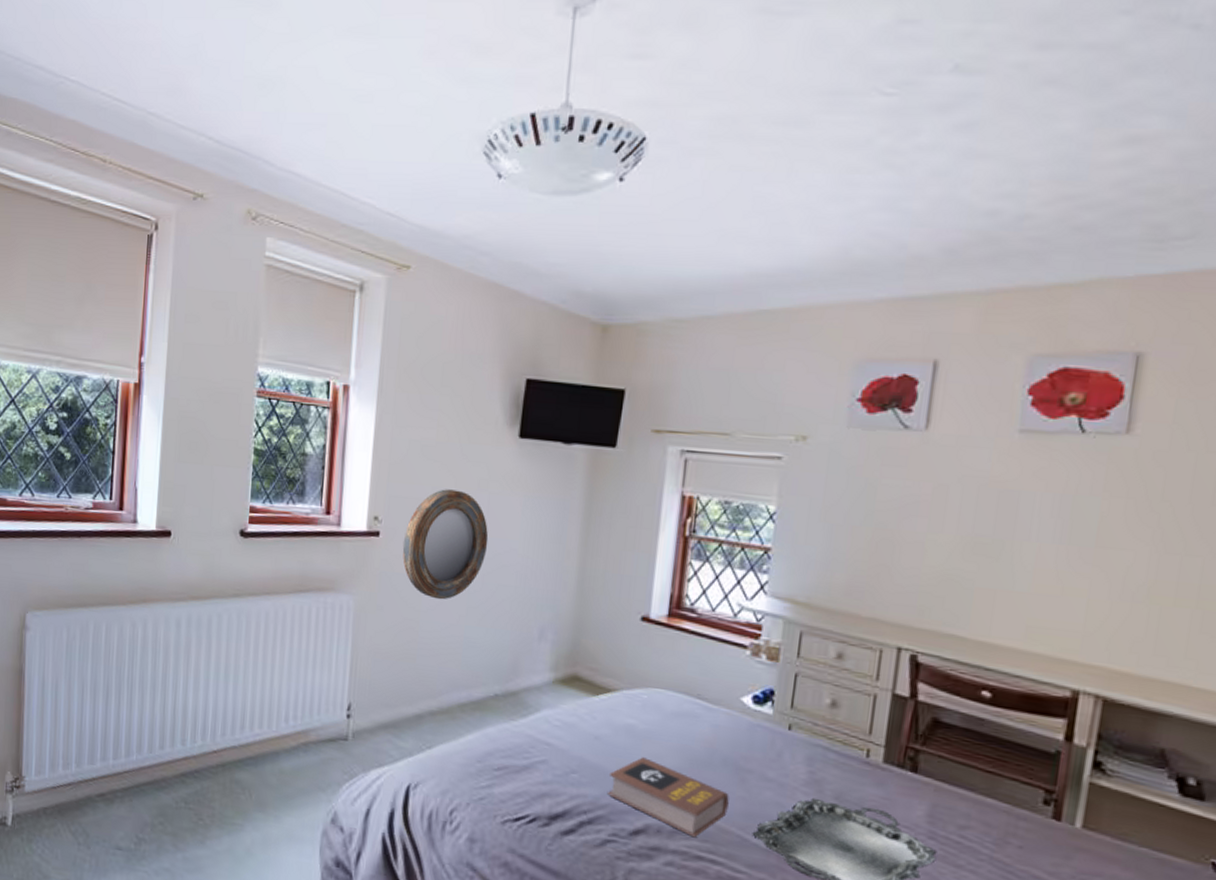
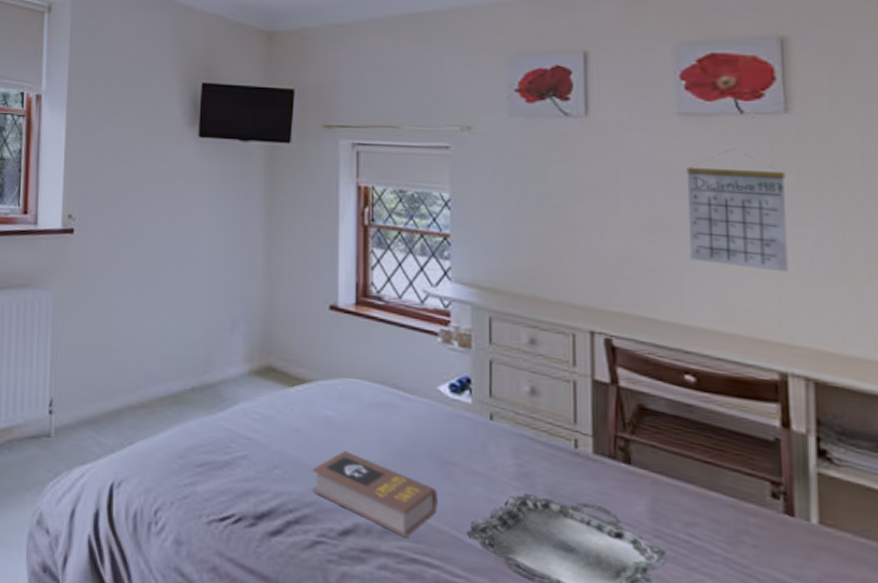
home mirror: present [402,489,489,600] -> none [96,187,176,294]
calendar: none [1006,468,1115,595] -> present [686,148,788,273]

